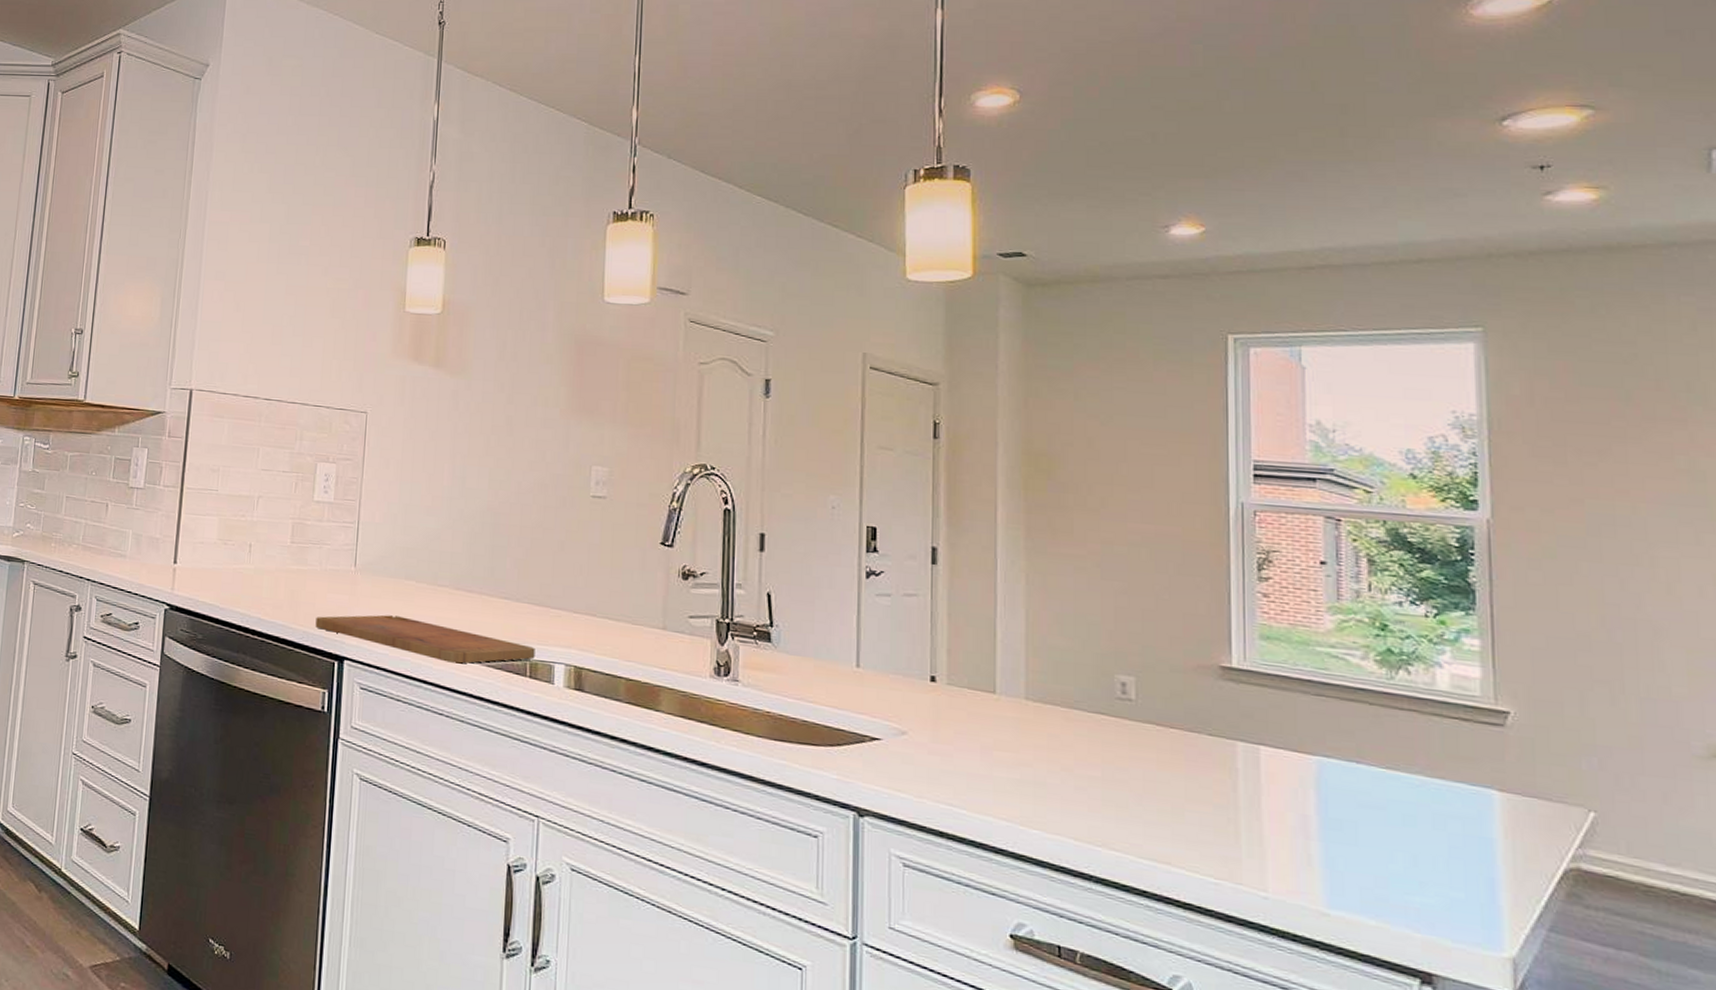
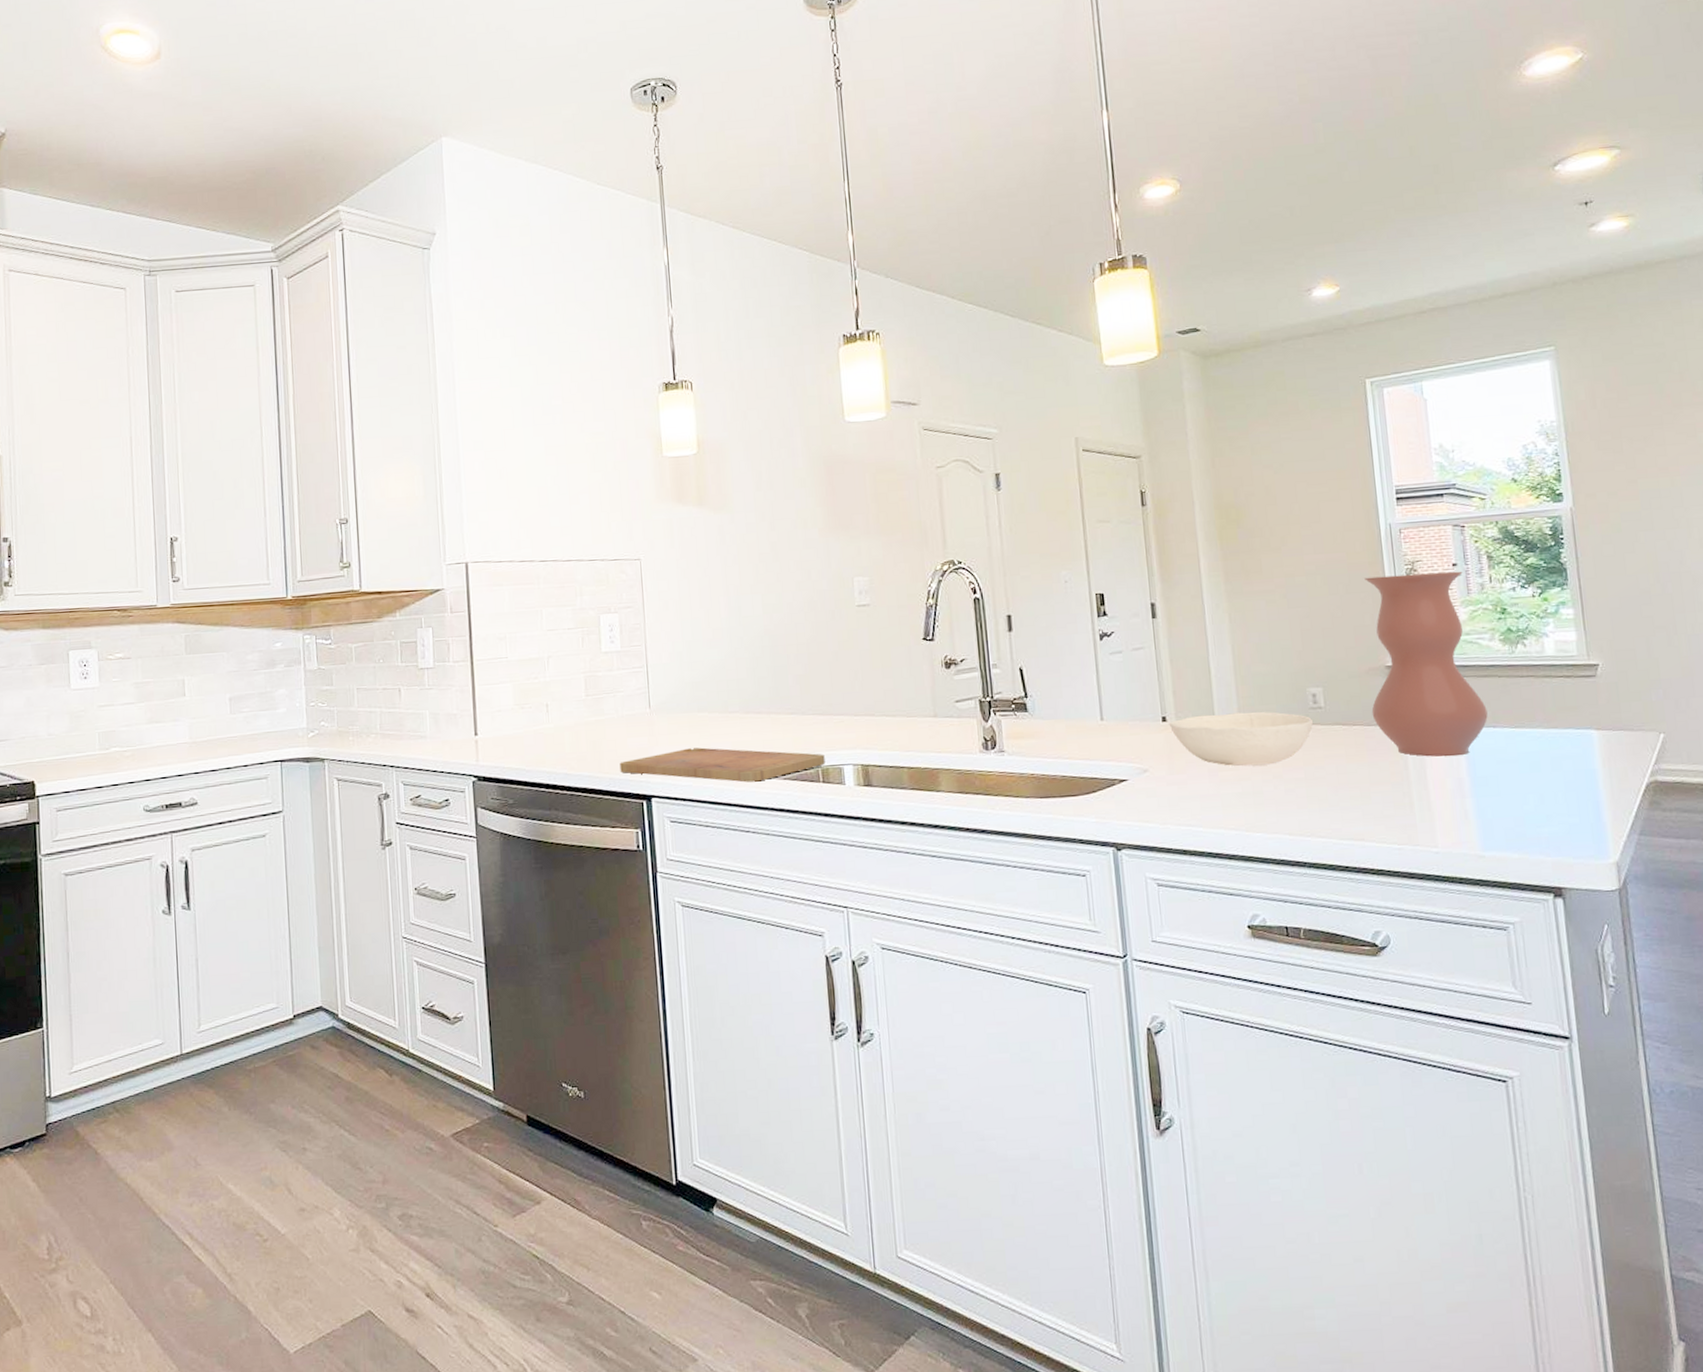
bowl: none [938,681,1118,755] -> present [1169,711,1313,767]
vase: none [1196,559,1350,789] -> present [1364,571,1488,757]

